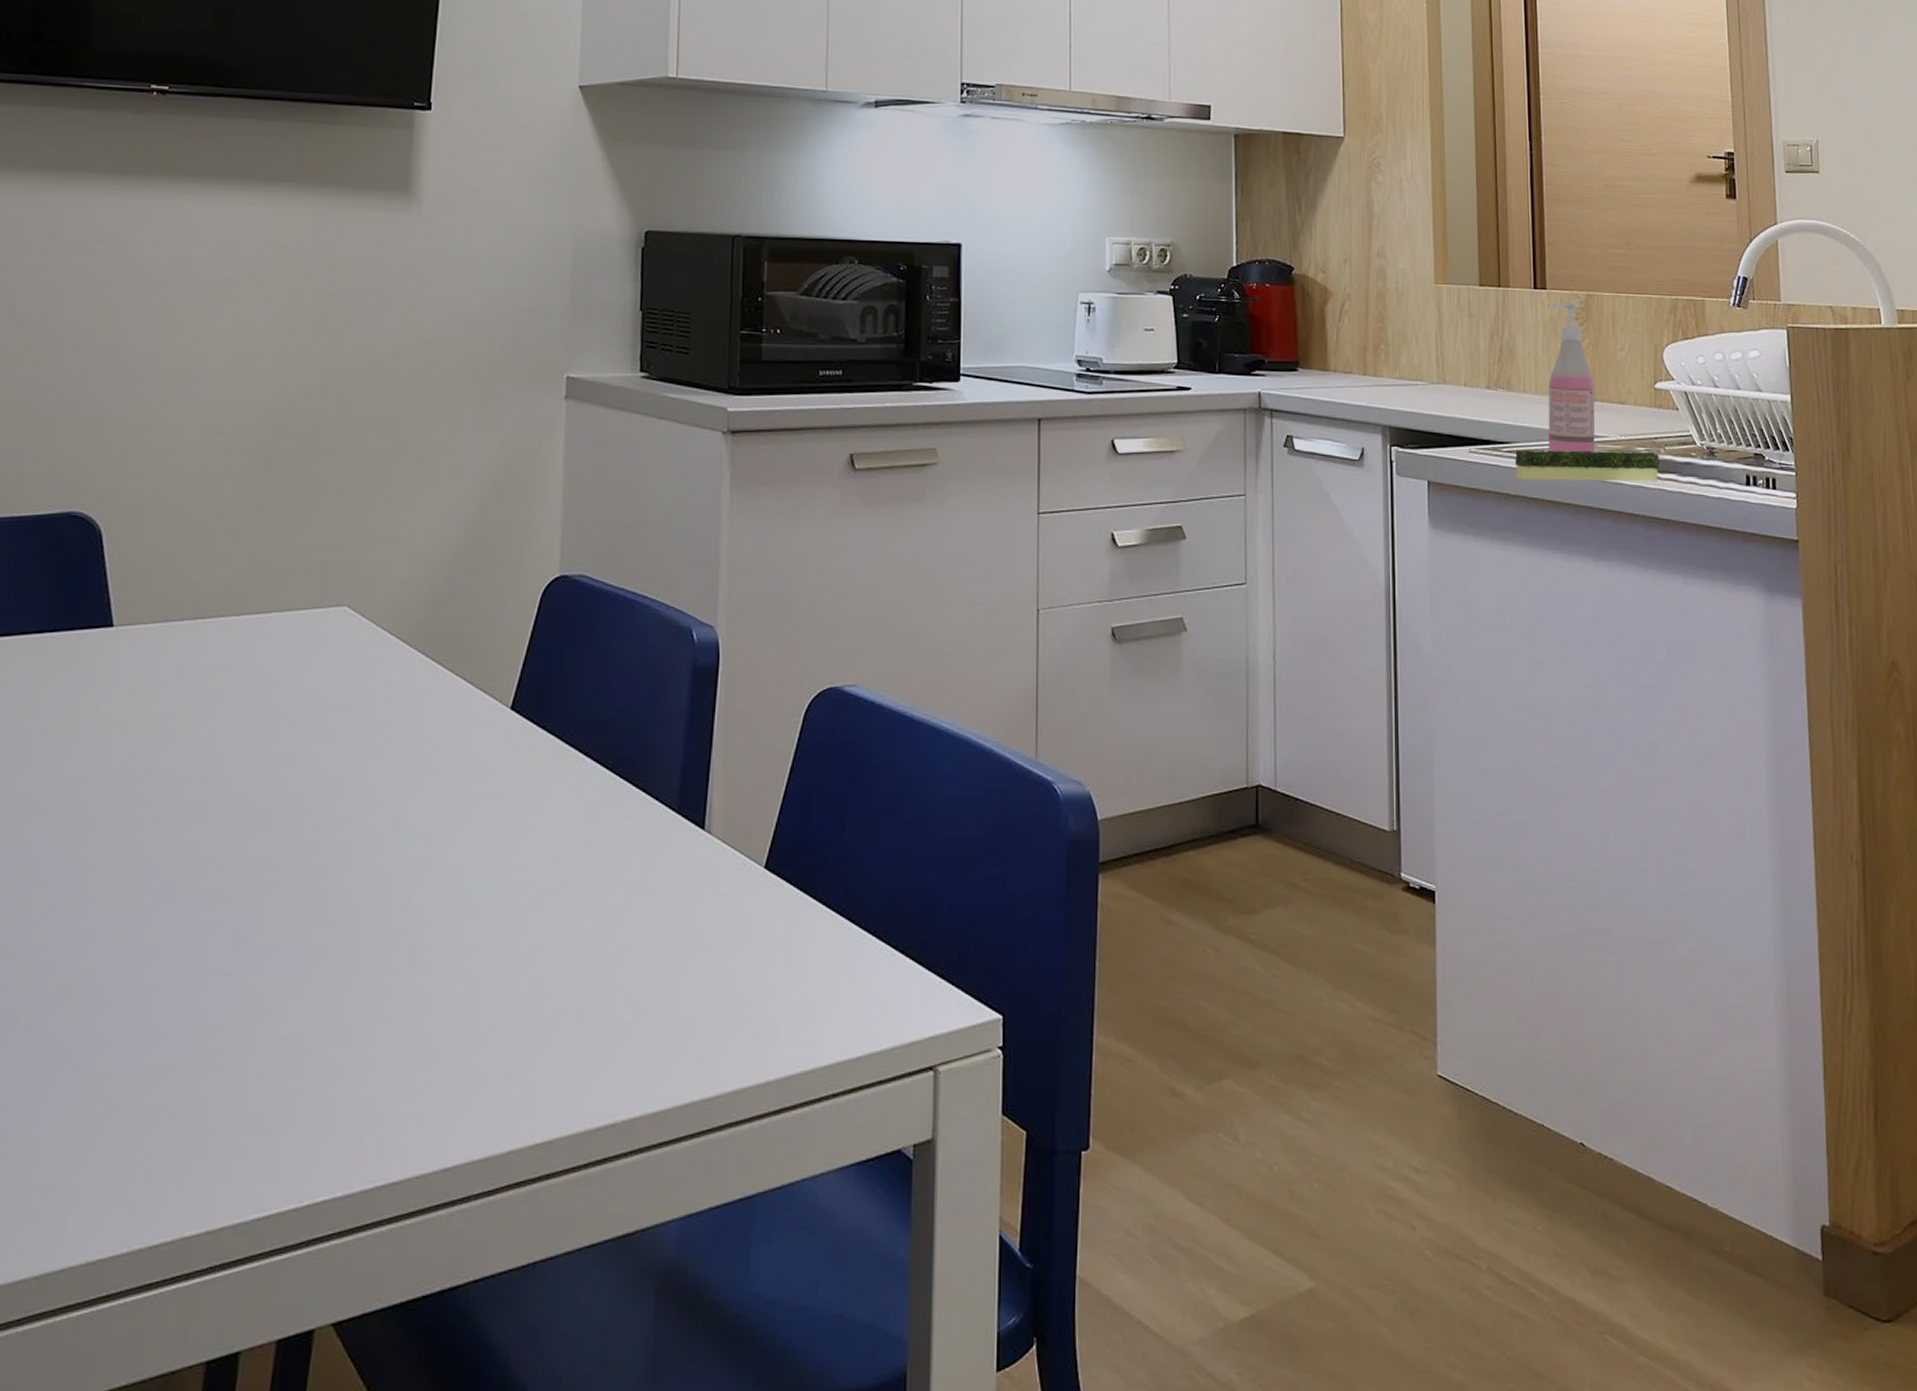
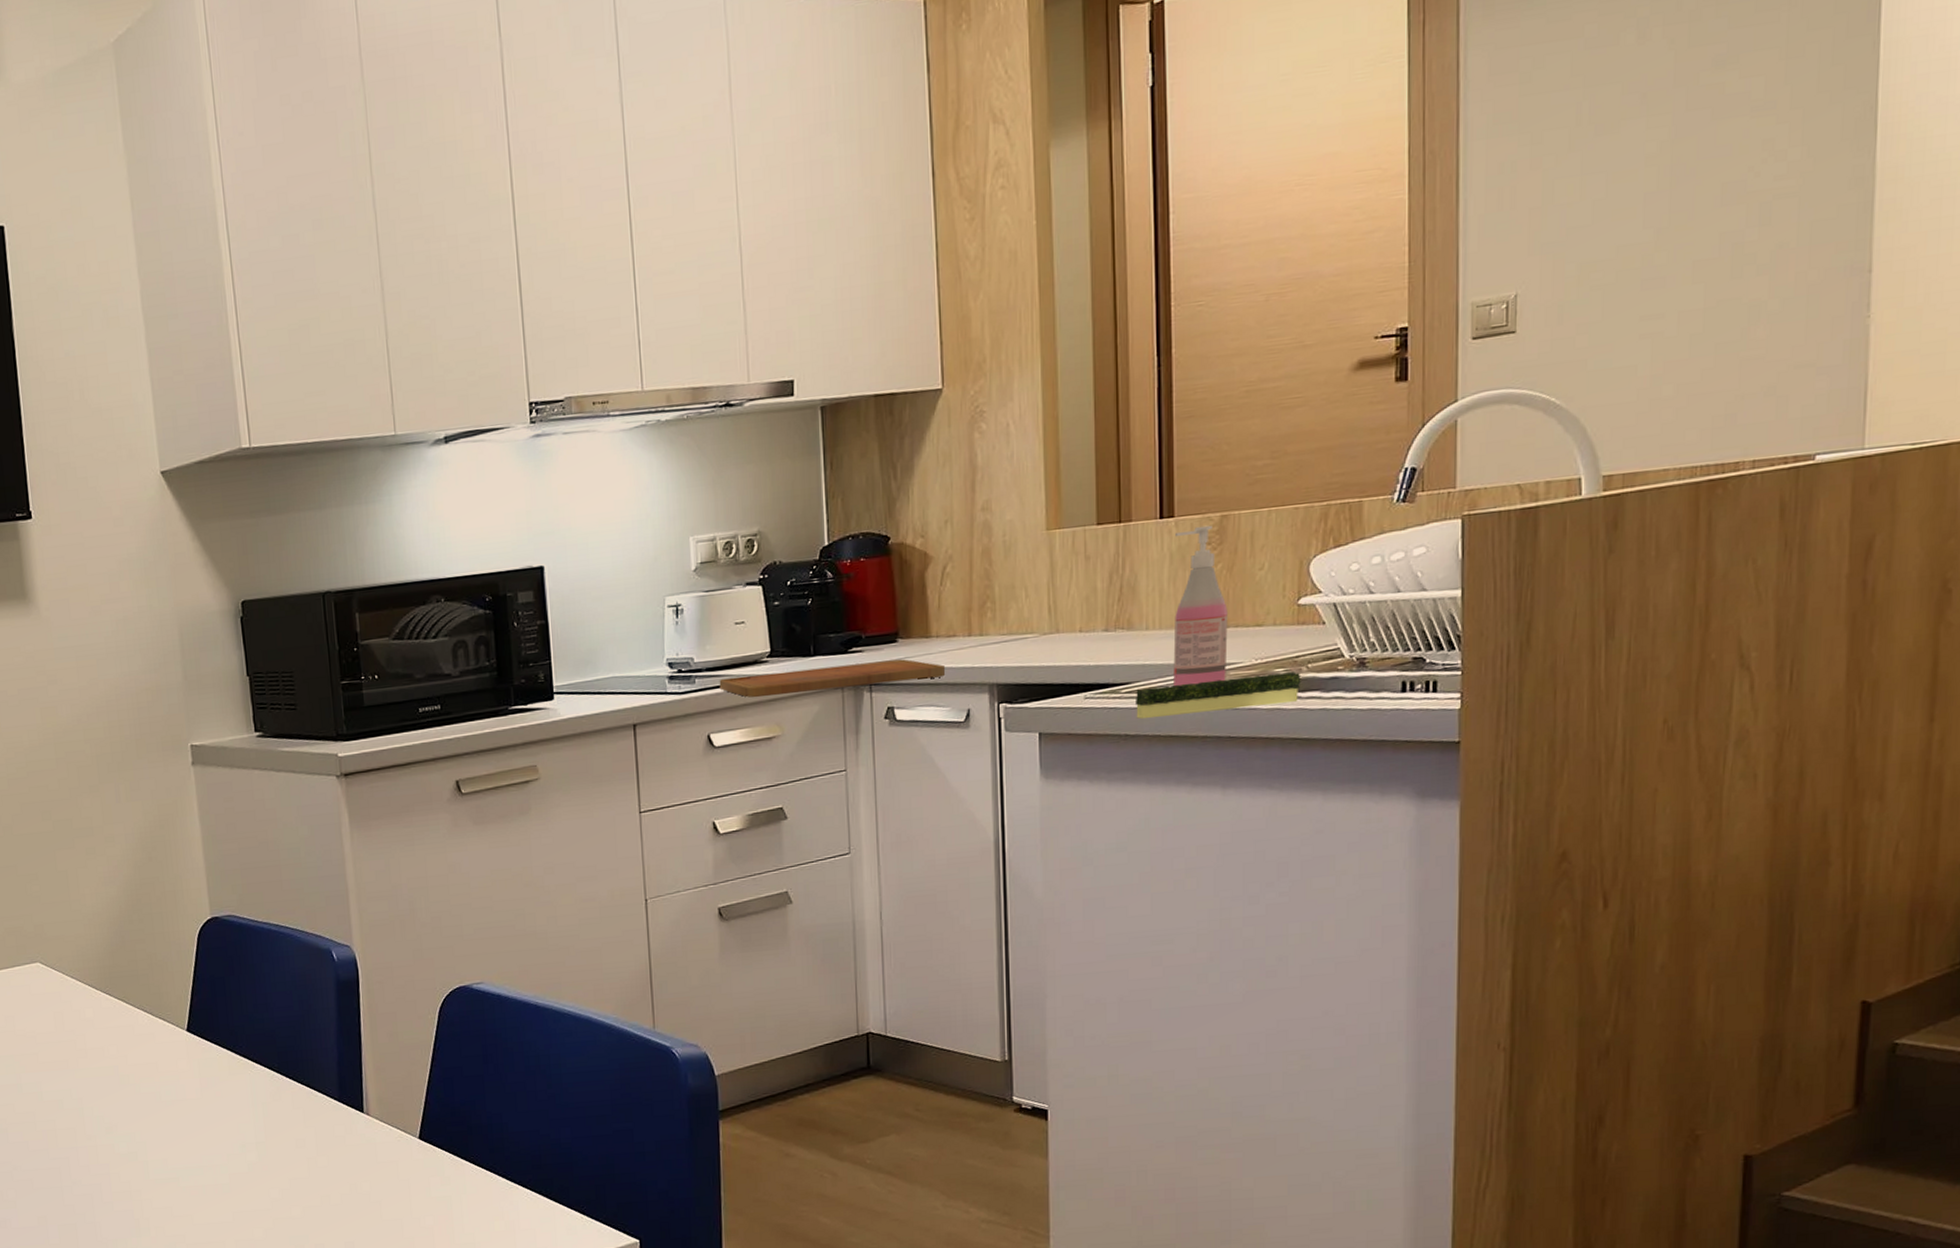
cutting board: none [1126,383,1342,412] -> present [719,659,946,698]

